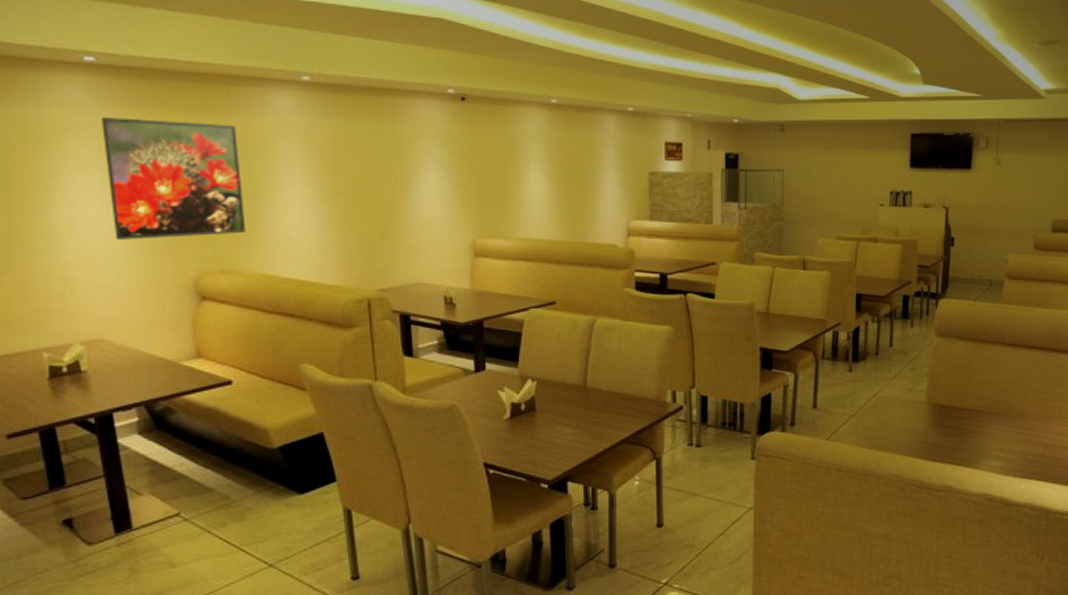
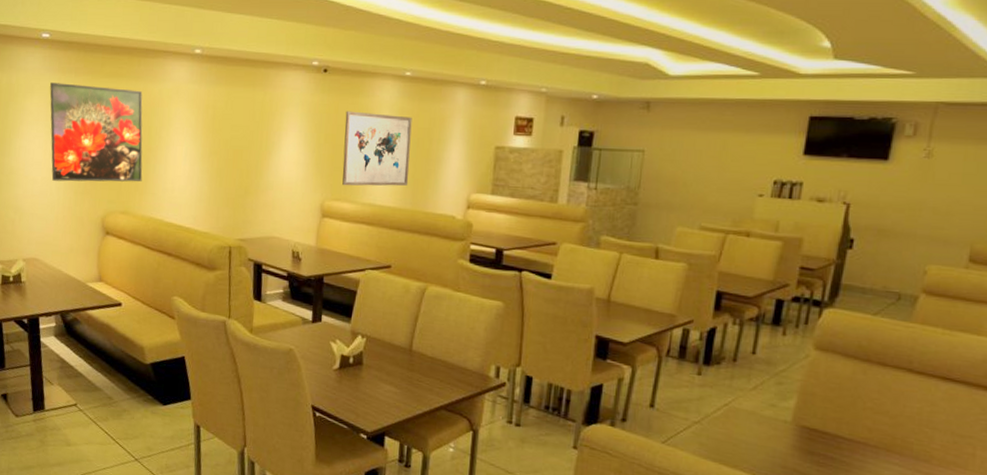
wall art: none [490,141,565,222] -> present [342,111,412,186]

